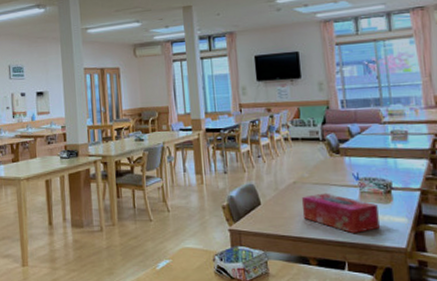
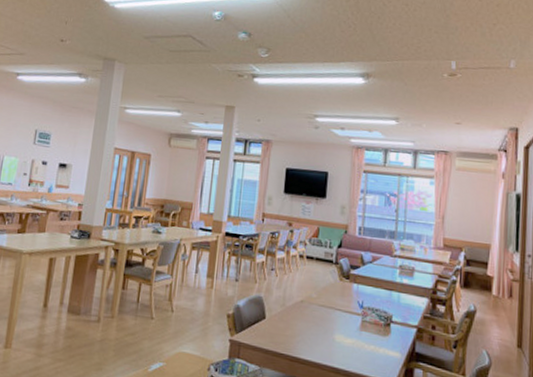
tissue box: present [301,193,380,234] -> none [304,316,376,362]

